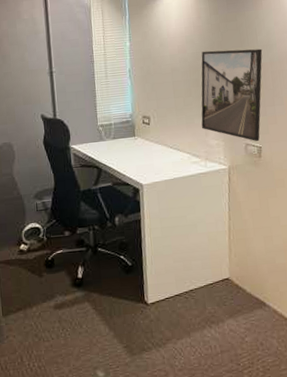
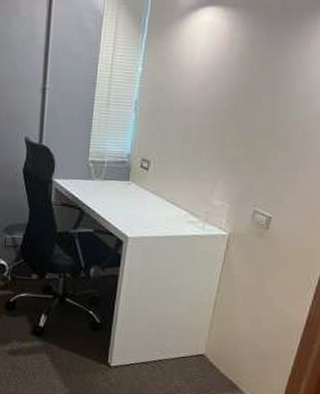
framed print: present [201,48,263,141] -> none [207,93,298,210]

